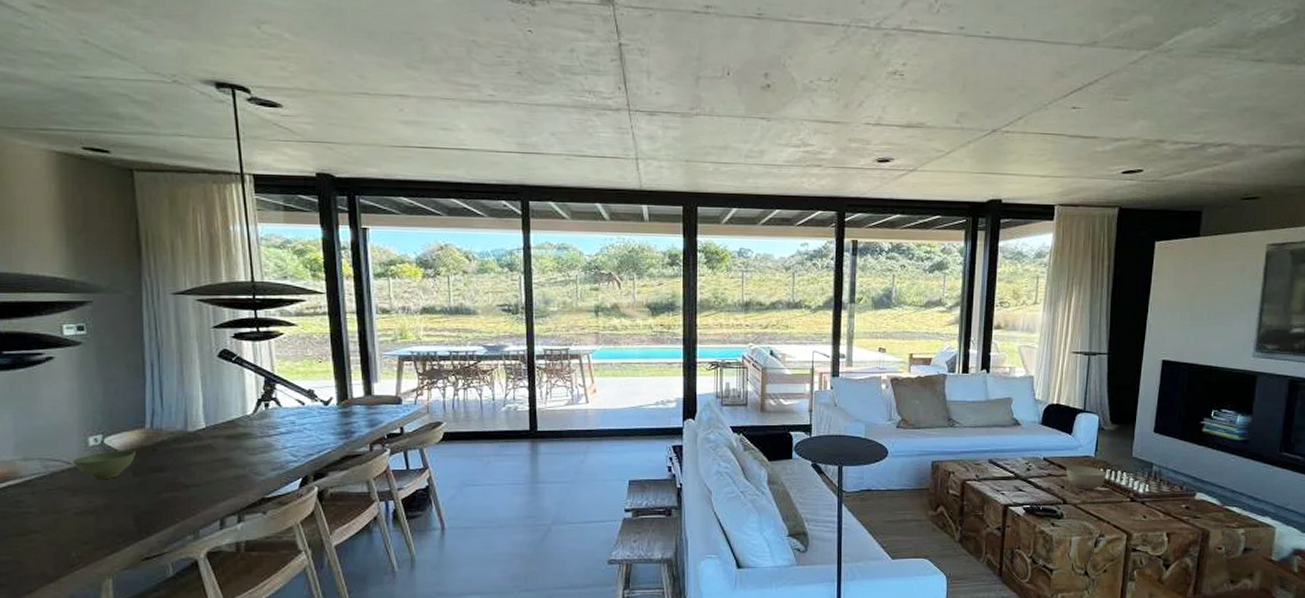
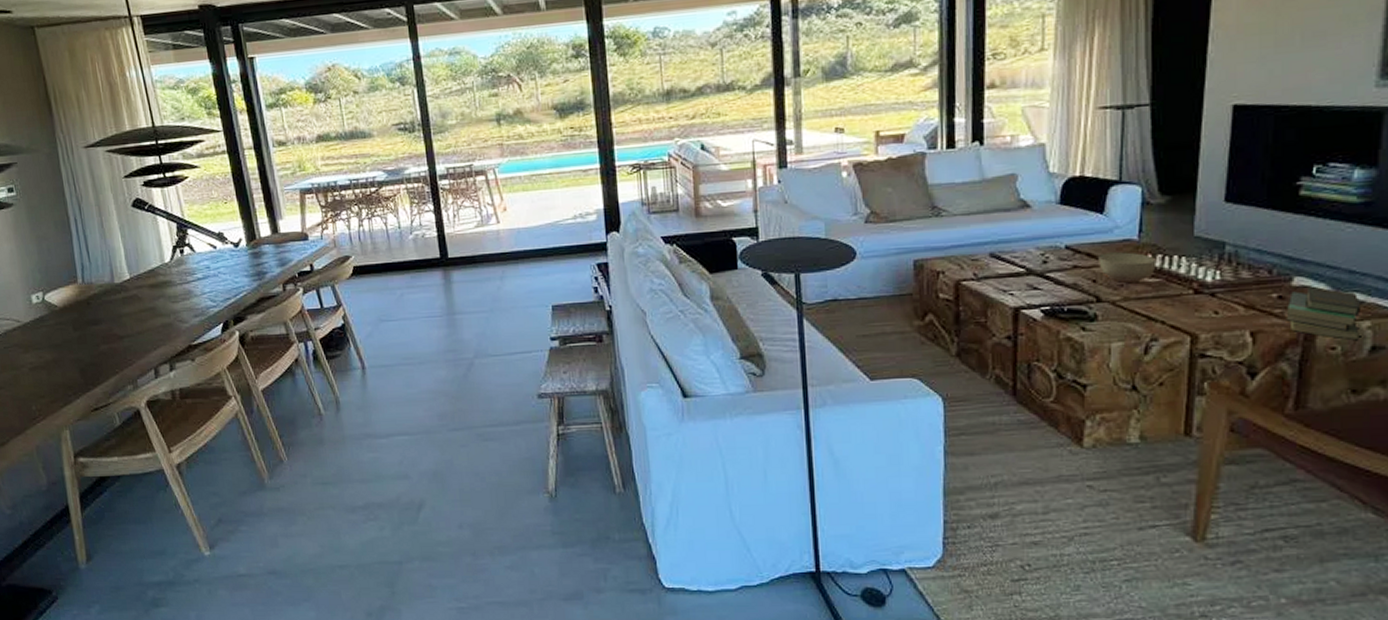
bowl: present [73,451,137,480] -> none [21,306,74,336]
books: none [1190,500,1238,543] -> present [1286,286,1360,341]

